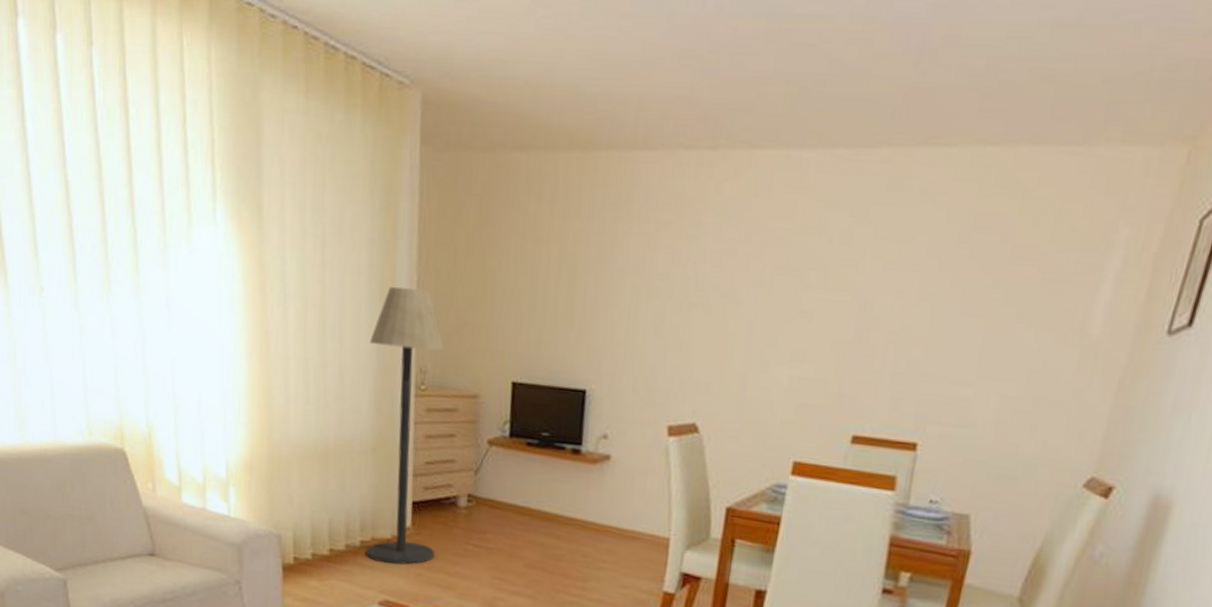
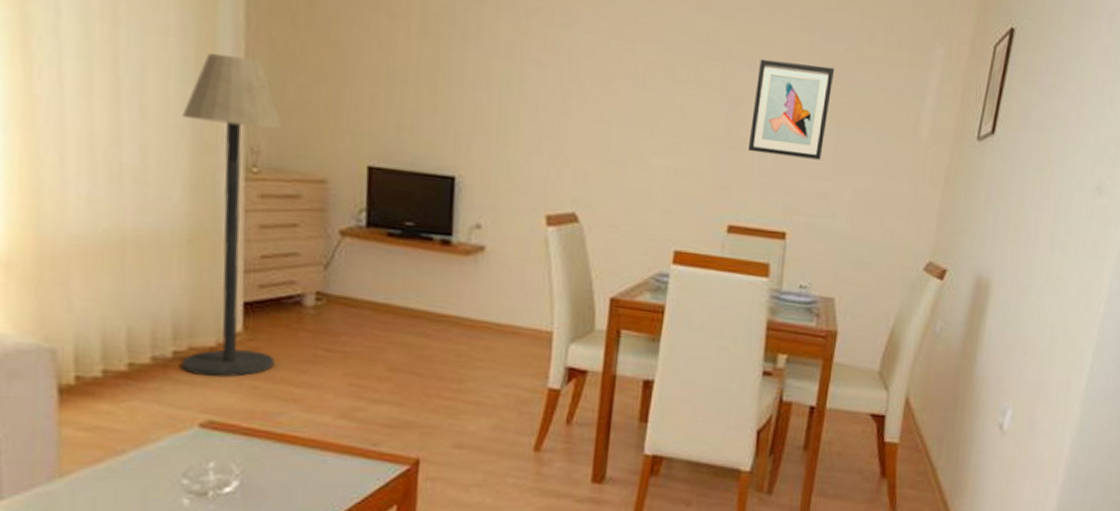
wall art: none [878,256,985,364] -> present [747,58,834,160]

